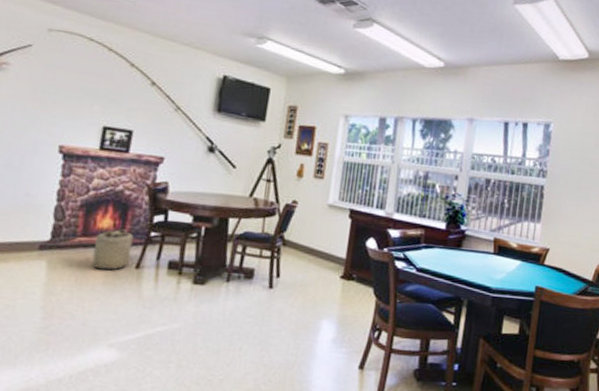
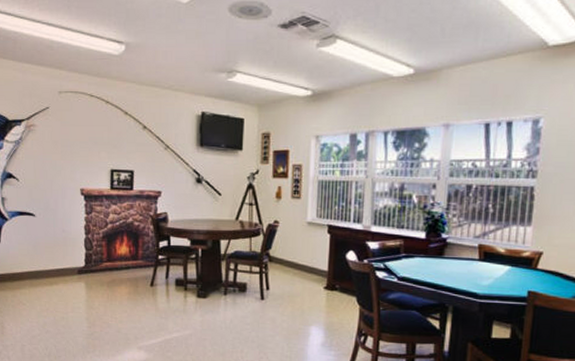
basket: present [88,229,134,270] -> none [115,254,146,288]

